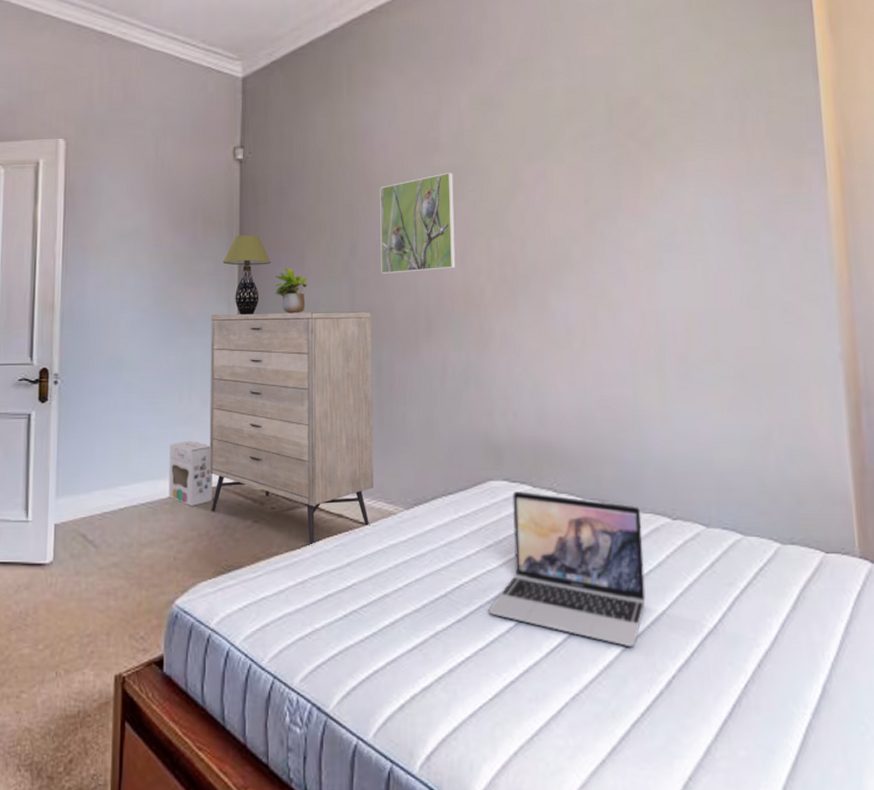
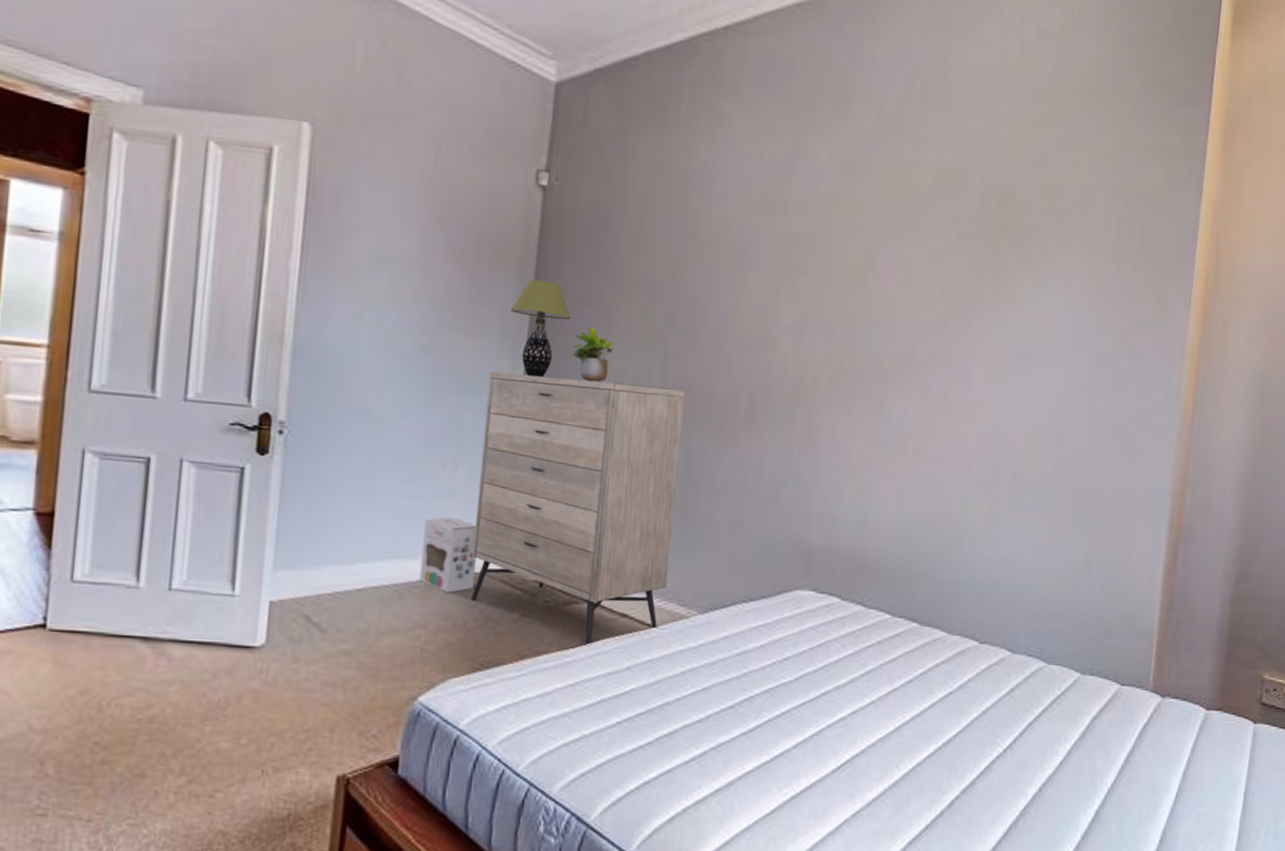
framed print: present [380,172,456,274] -> none [702,240,800,353]
laptop: present [489,491,646,647] -> none [778,603,950,768]

